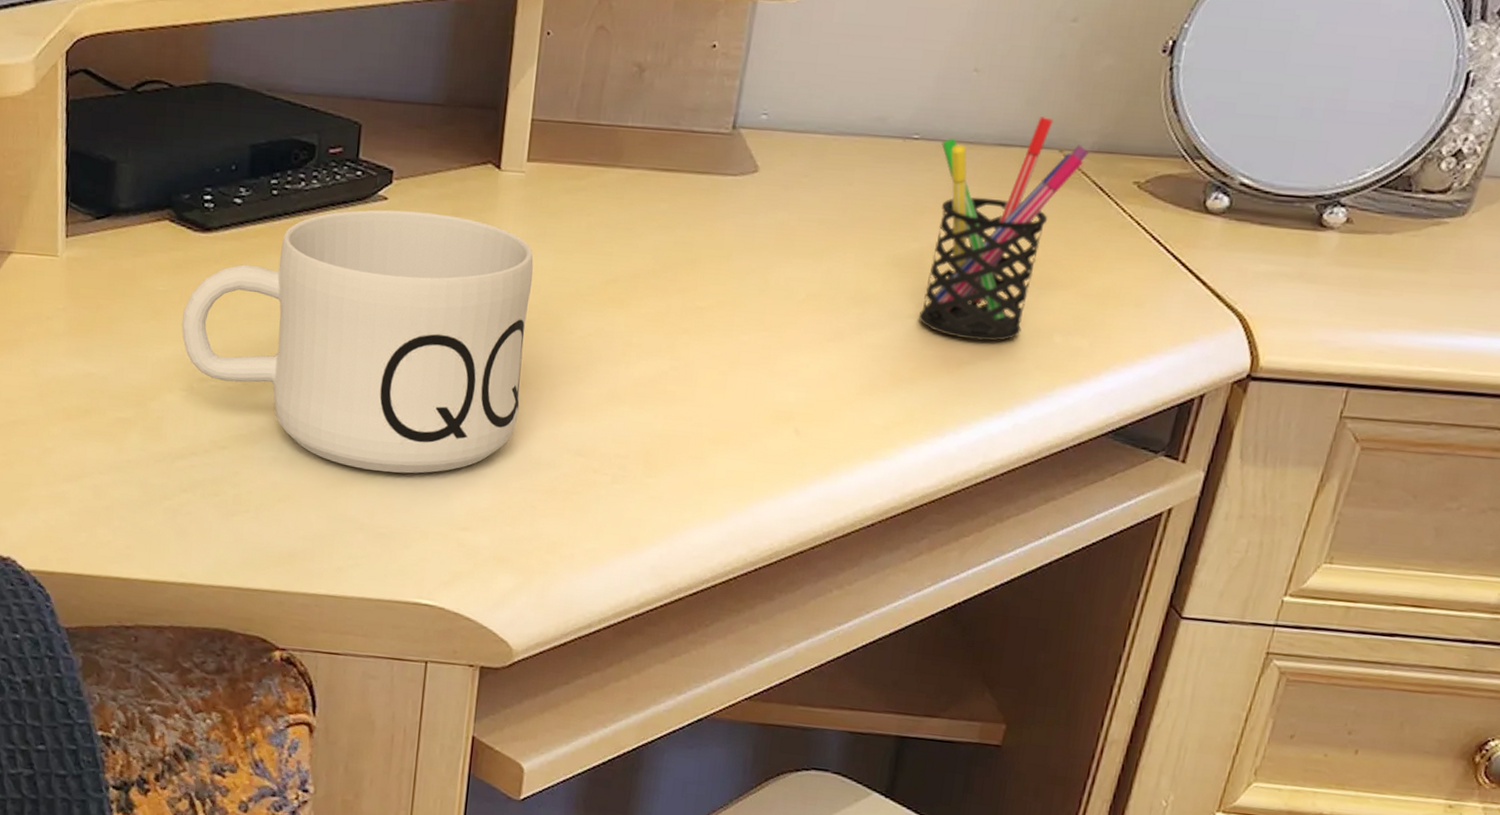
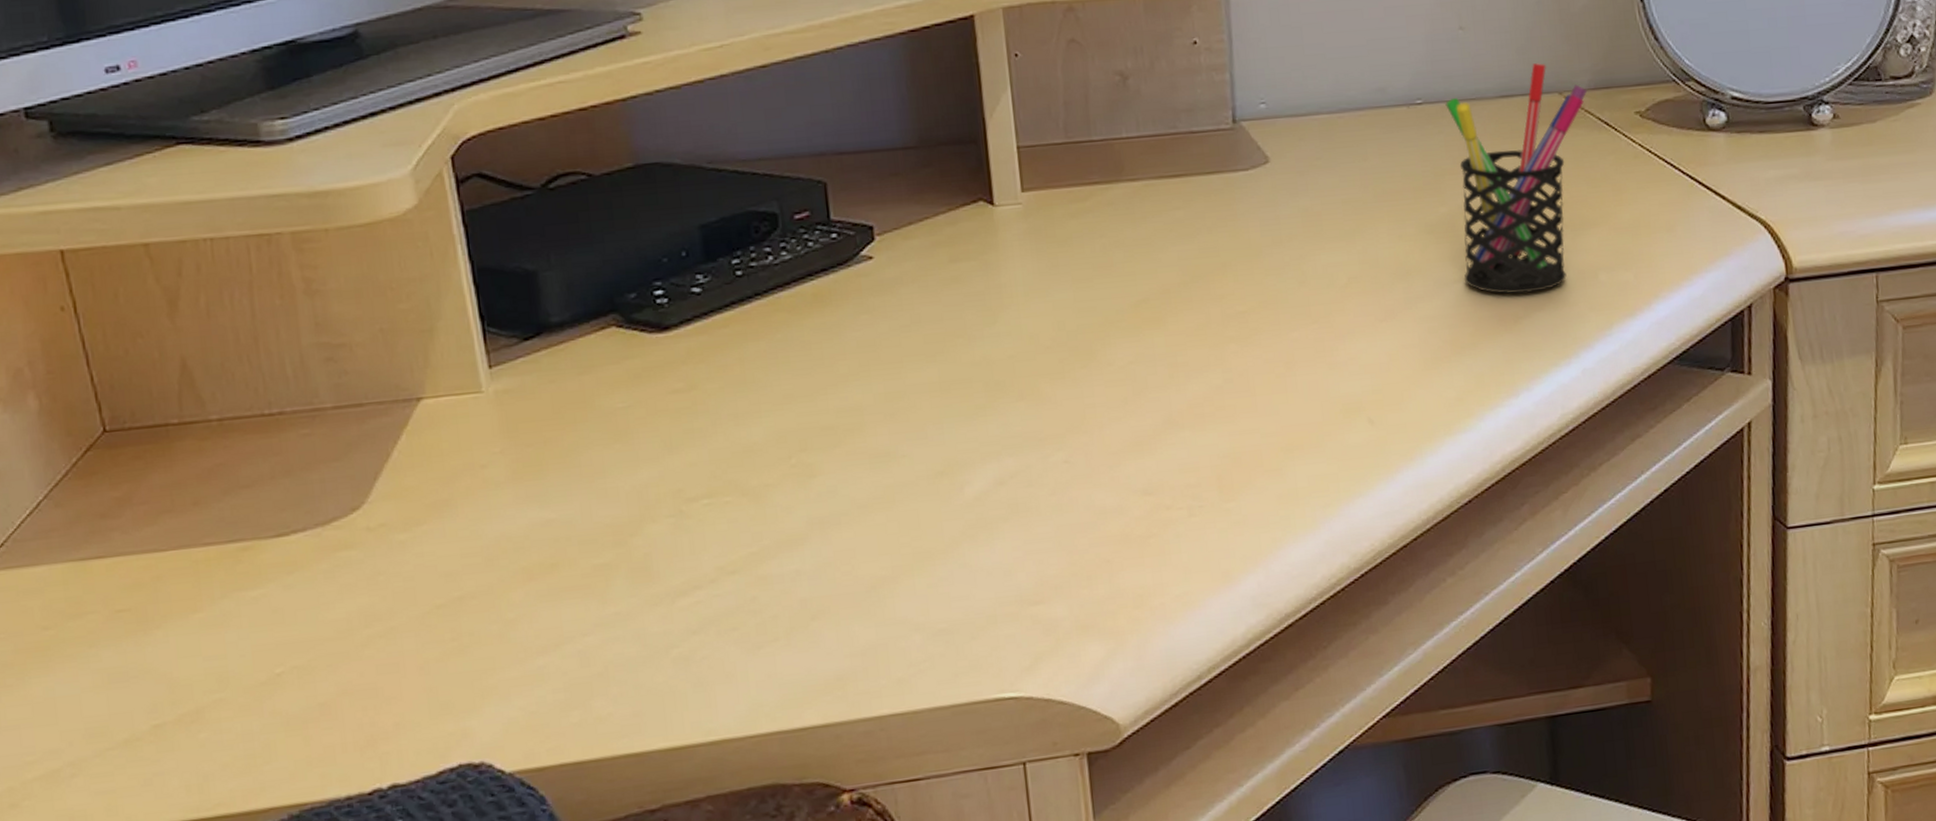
mug: present [181,209,534,474] -> none [653,263,1071,562]

